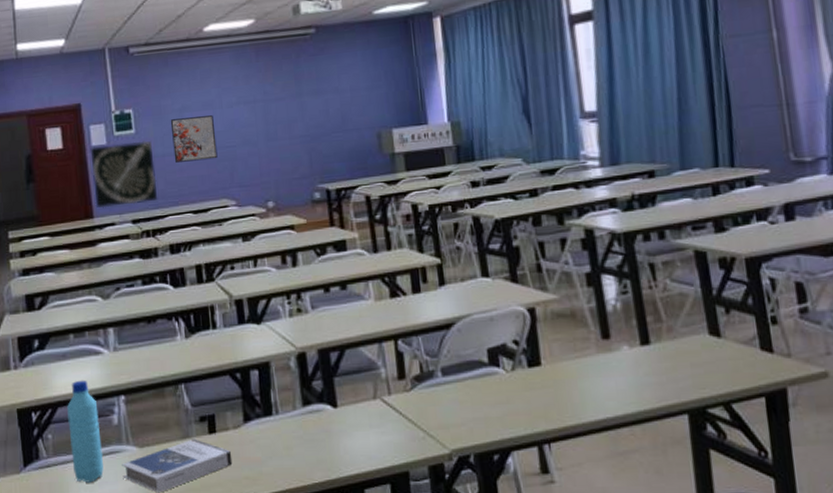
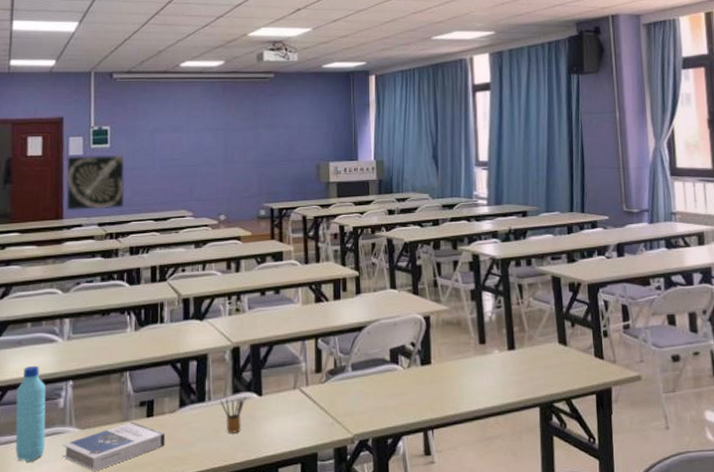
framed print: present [170,115,218,163] -> none [142,138,181,176]
pencil box: none [289,409,319,450] -> present [220,397,246,433]

